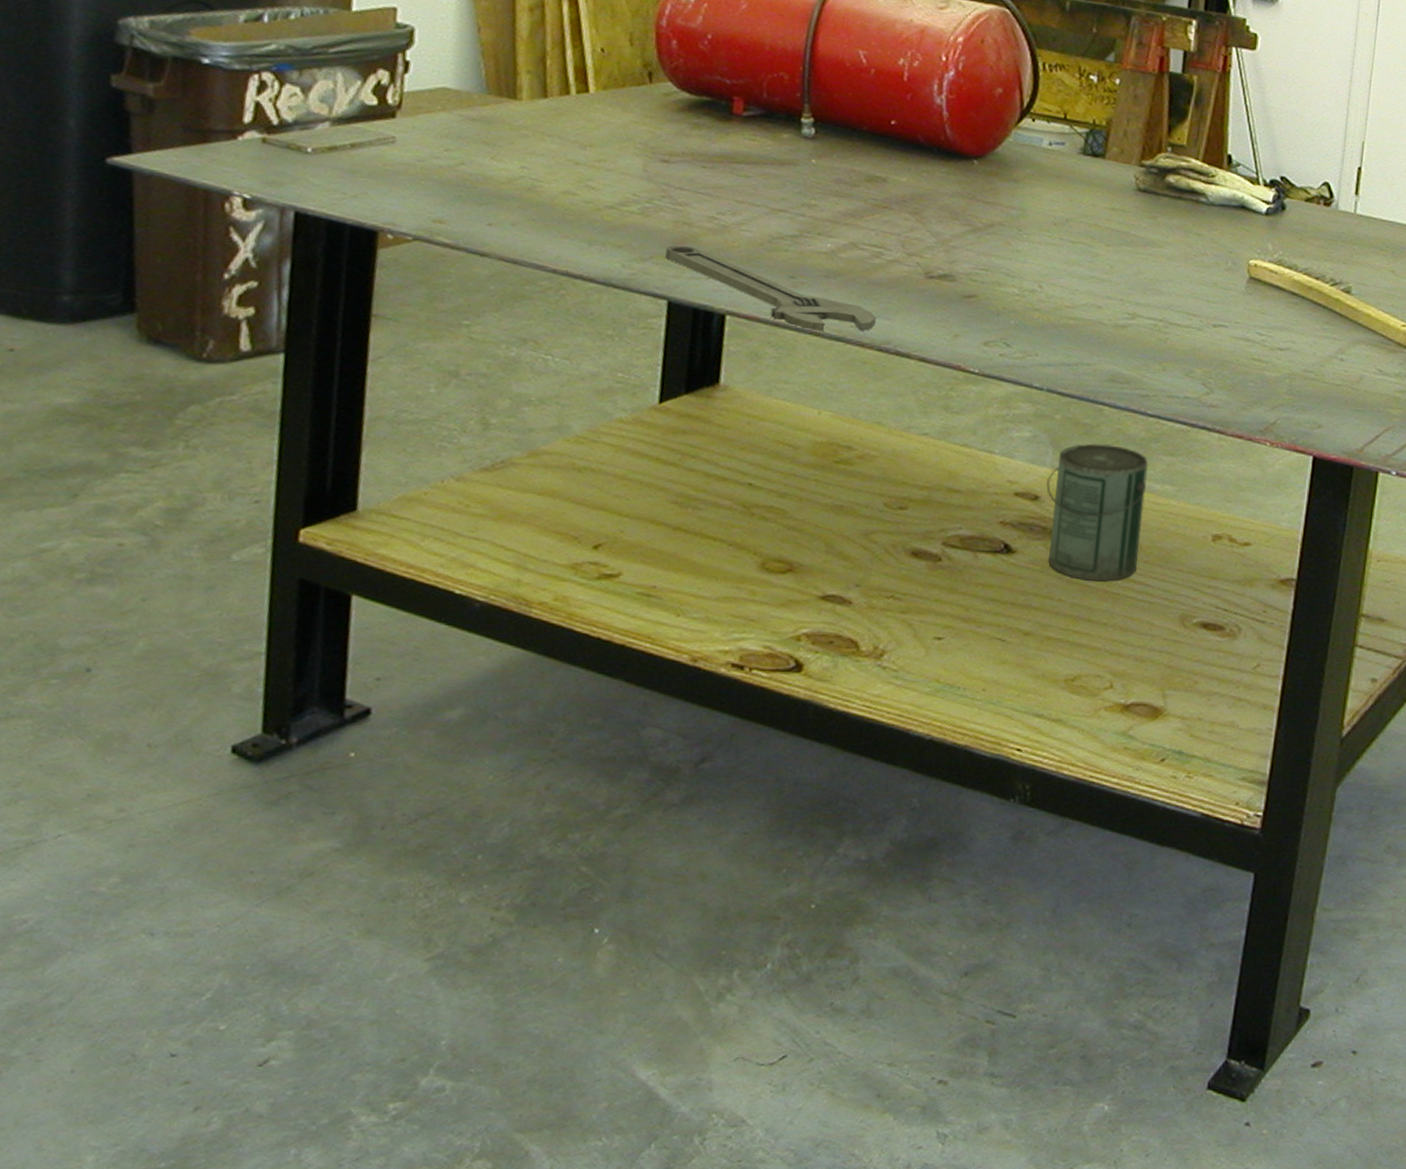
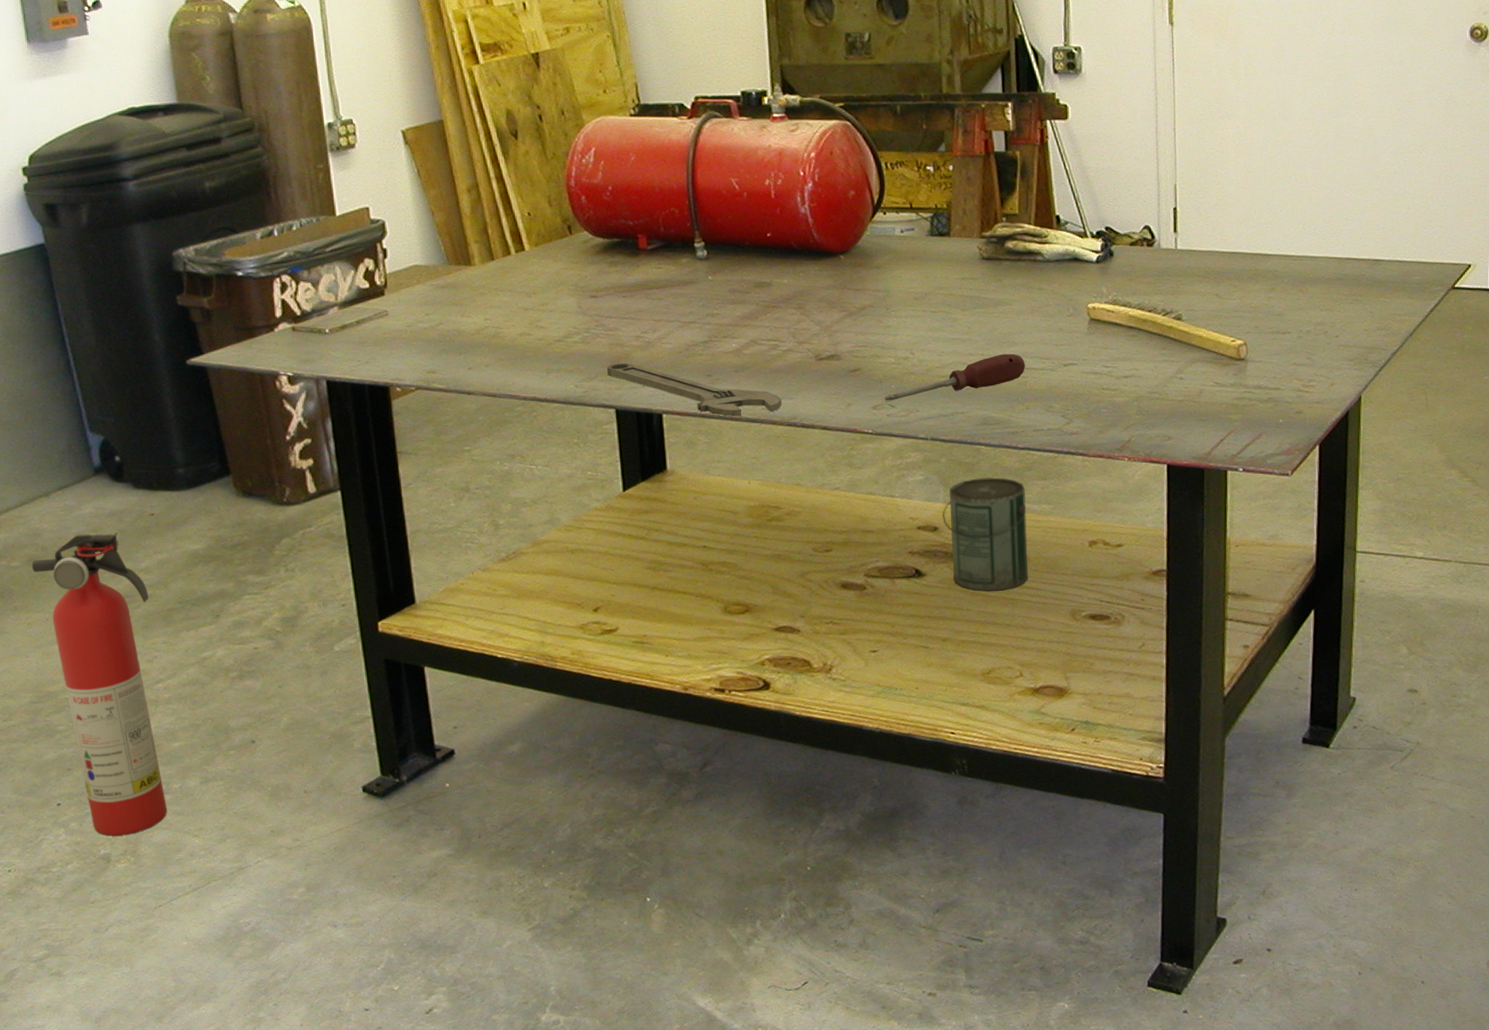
screwdriver: none [999,302,1169,339] -> present [884,353,1025,402]

